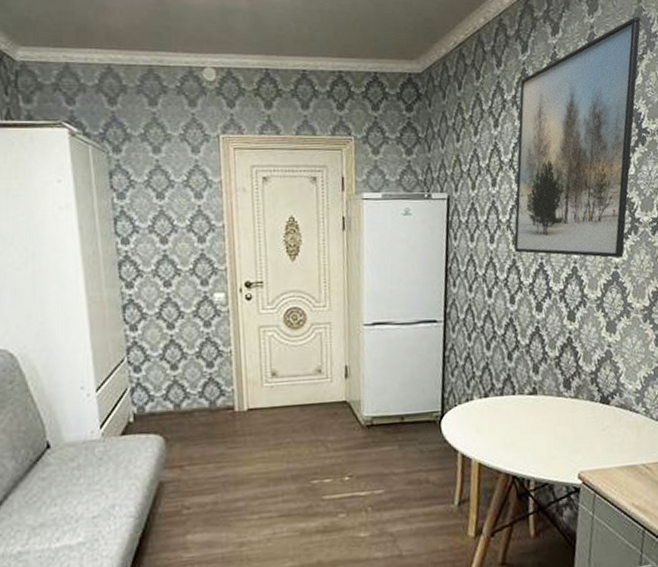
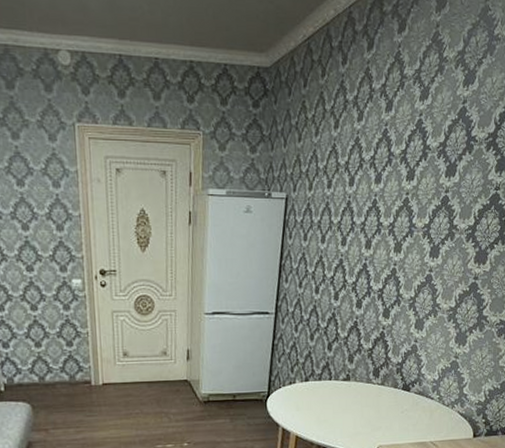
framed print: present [514,17,641,259] -> none [342,16,486,262]

